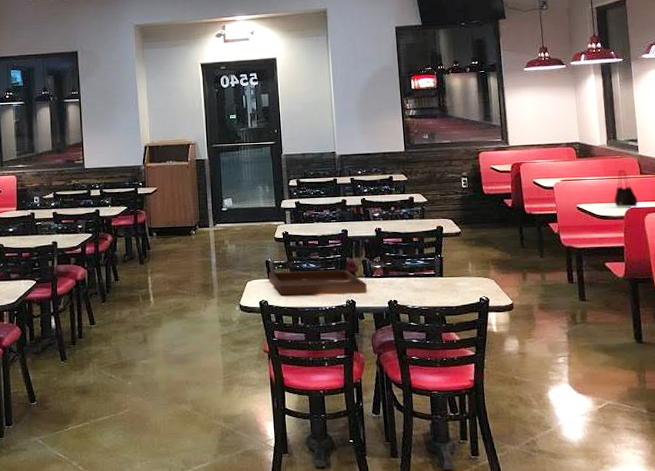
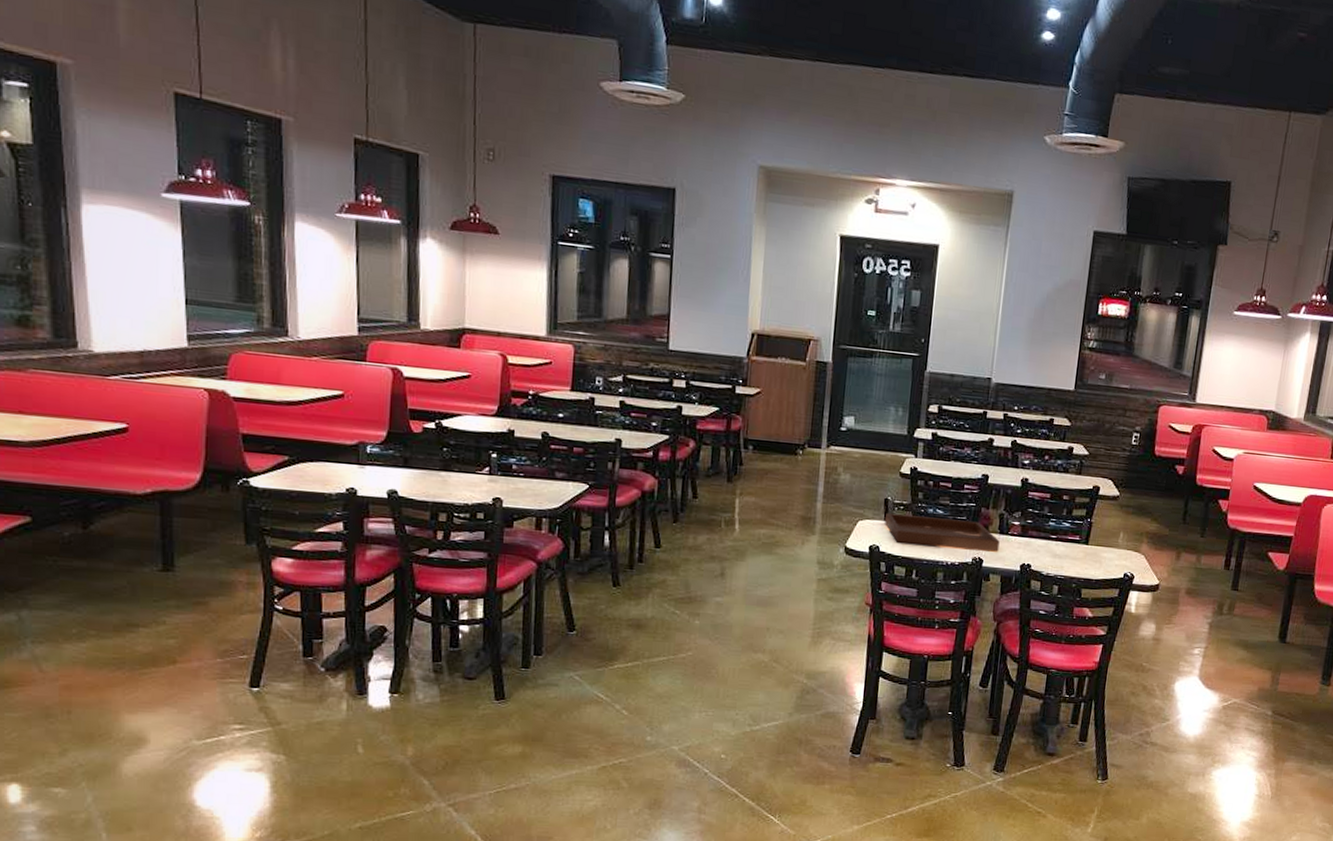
handbag: present [614,169,638,208] -> none [1294,449,1321,495]

